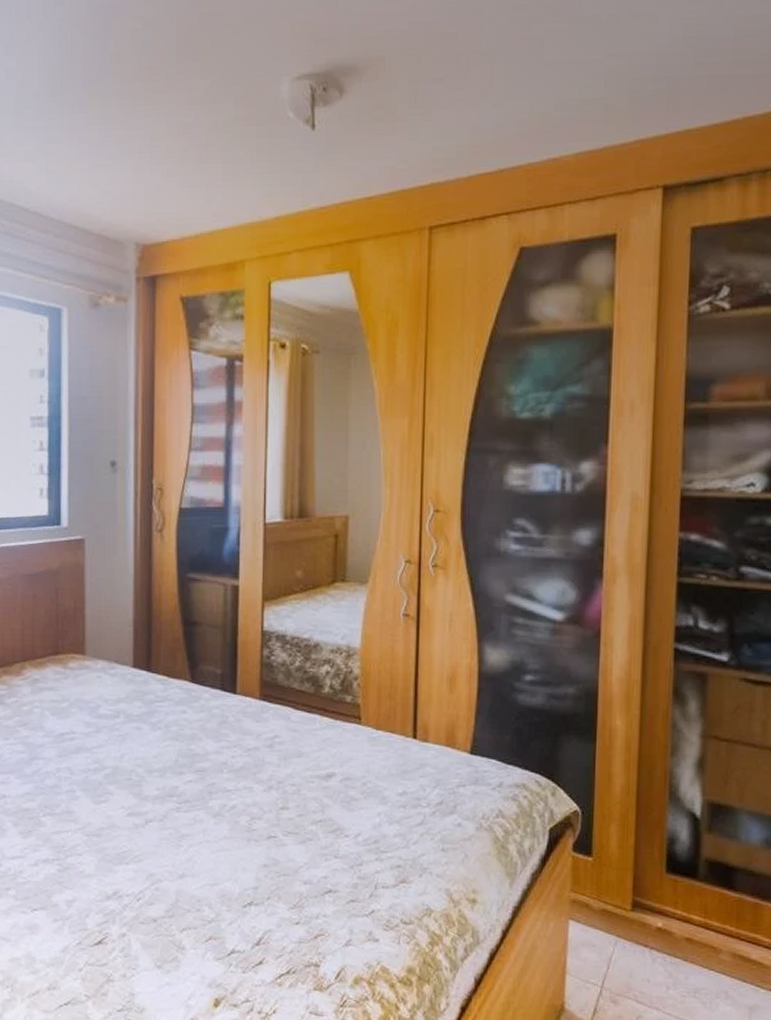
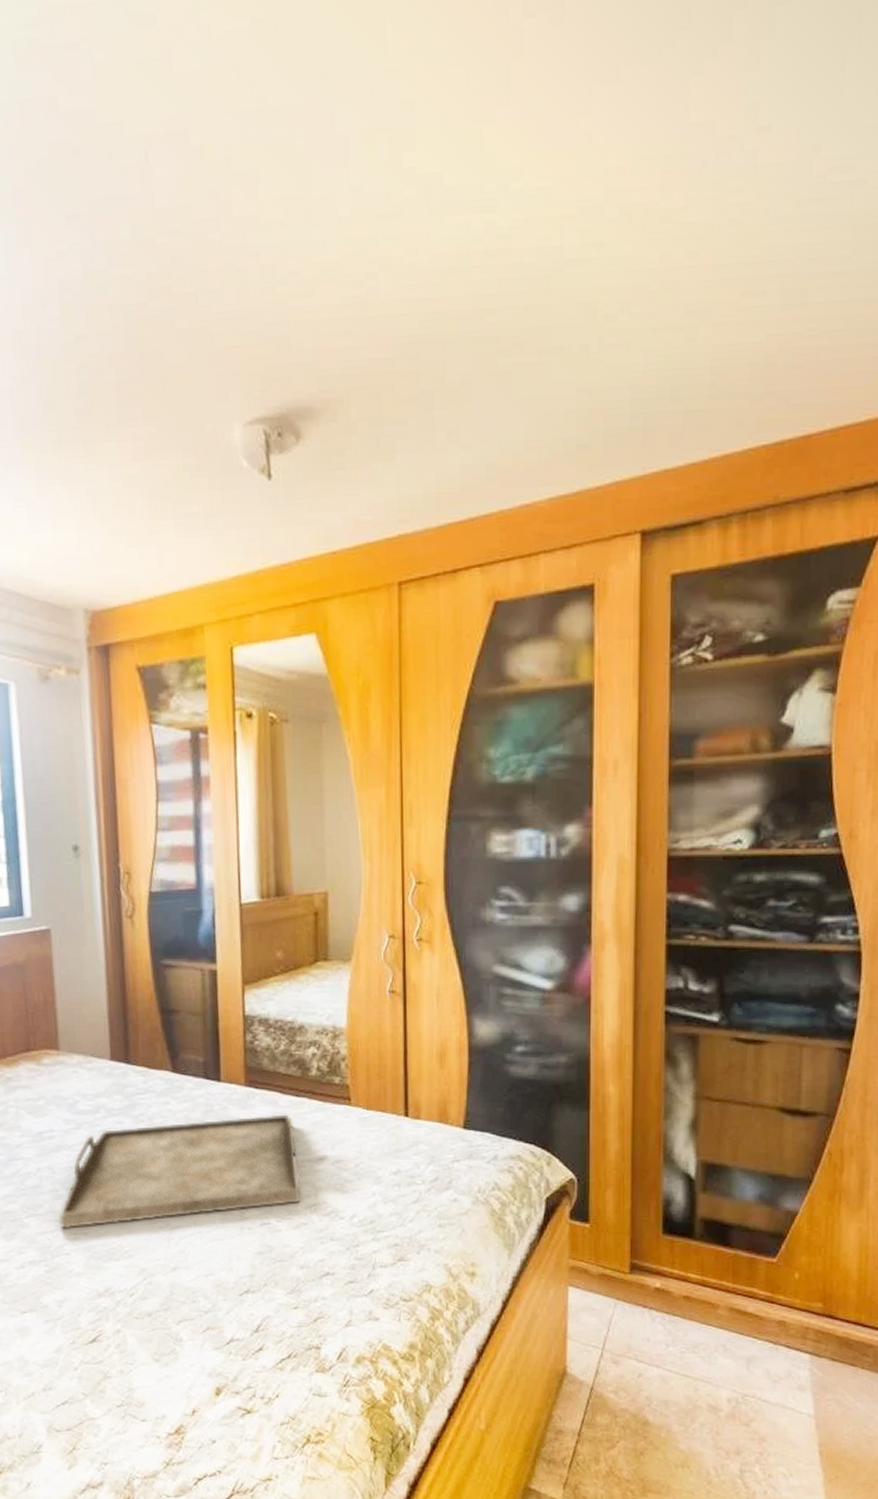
serving tray: none [74,729,308,830] -> present [58,1114,301,1229]

